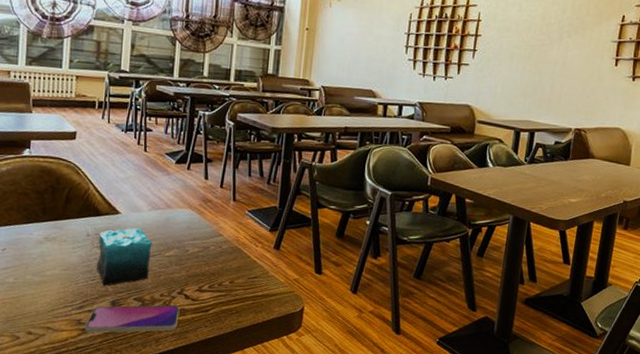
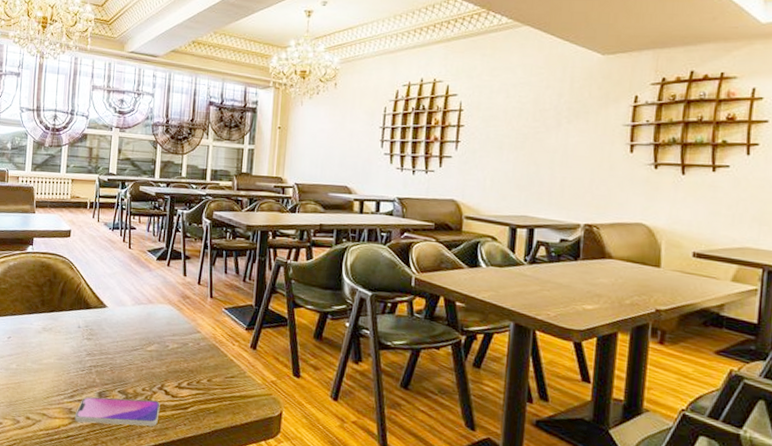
candle: present [96,228,152,286] -> none [85,321,135,377]

